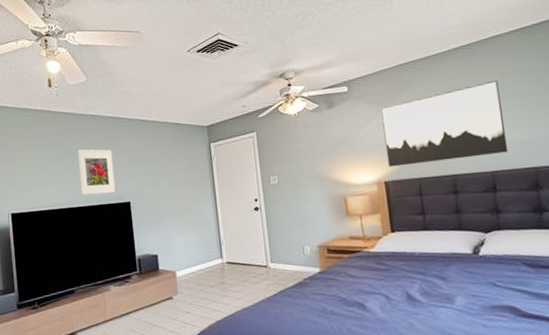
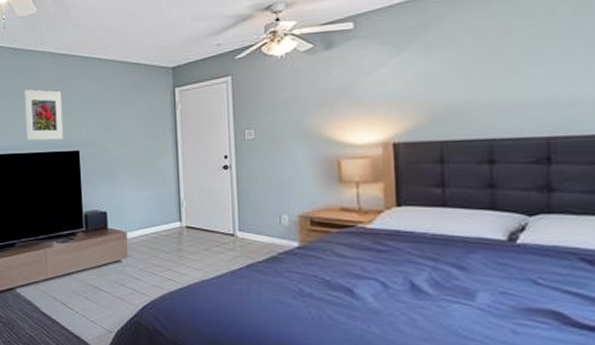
wall art: present [381,80,509,167] -> none [397,16,575,126]

